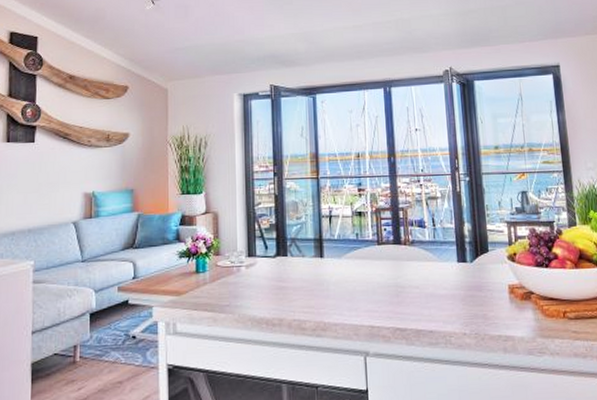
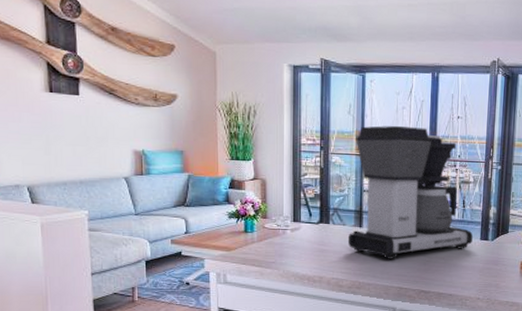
coffee maker: none [308,144,449,293] -> present [347,125,473,259]

